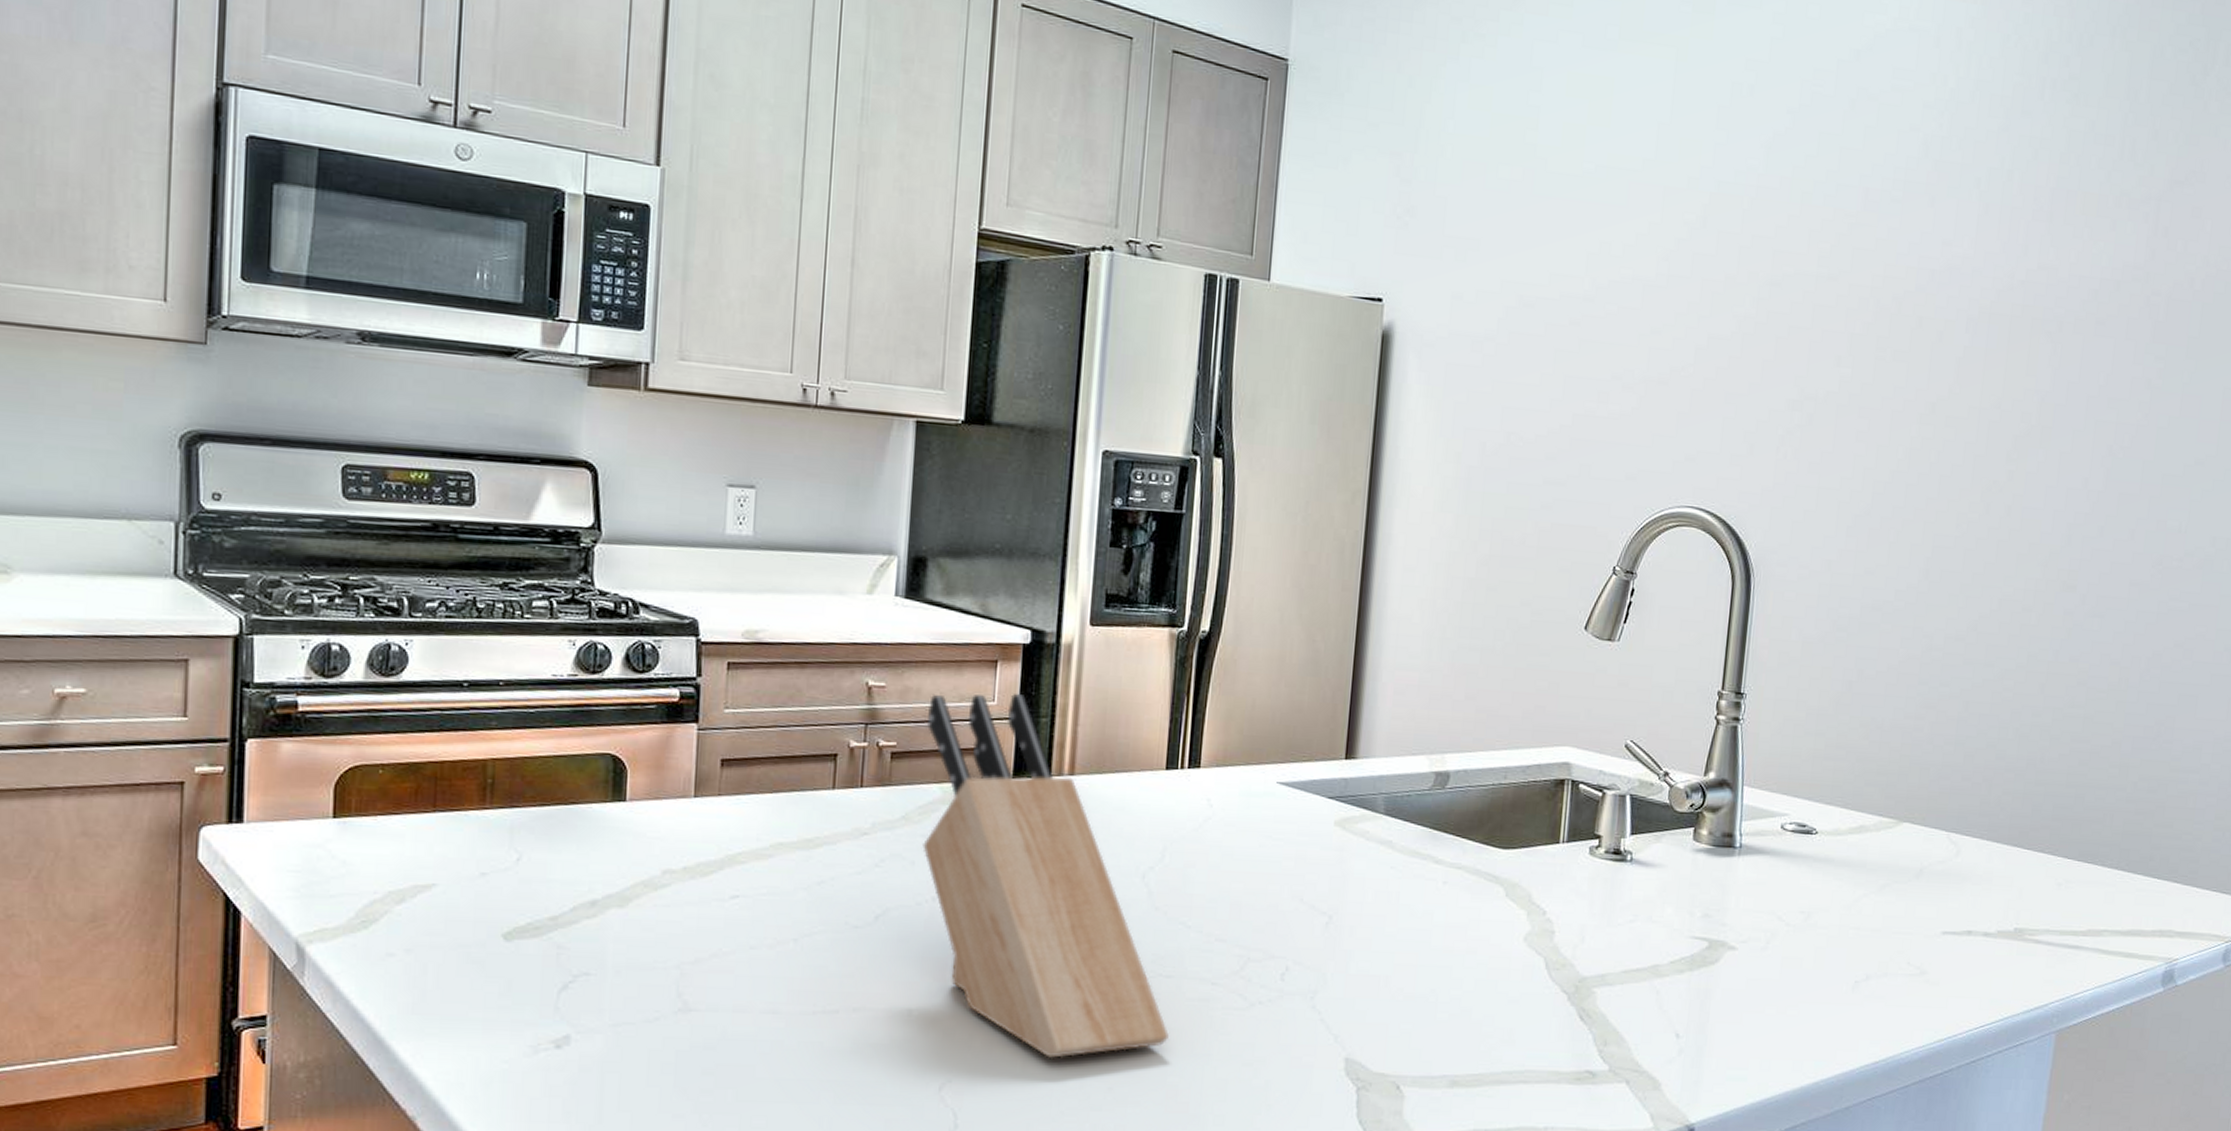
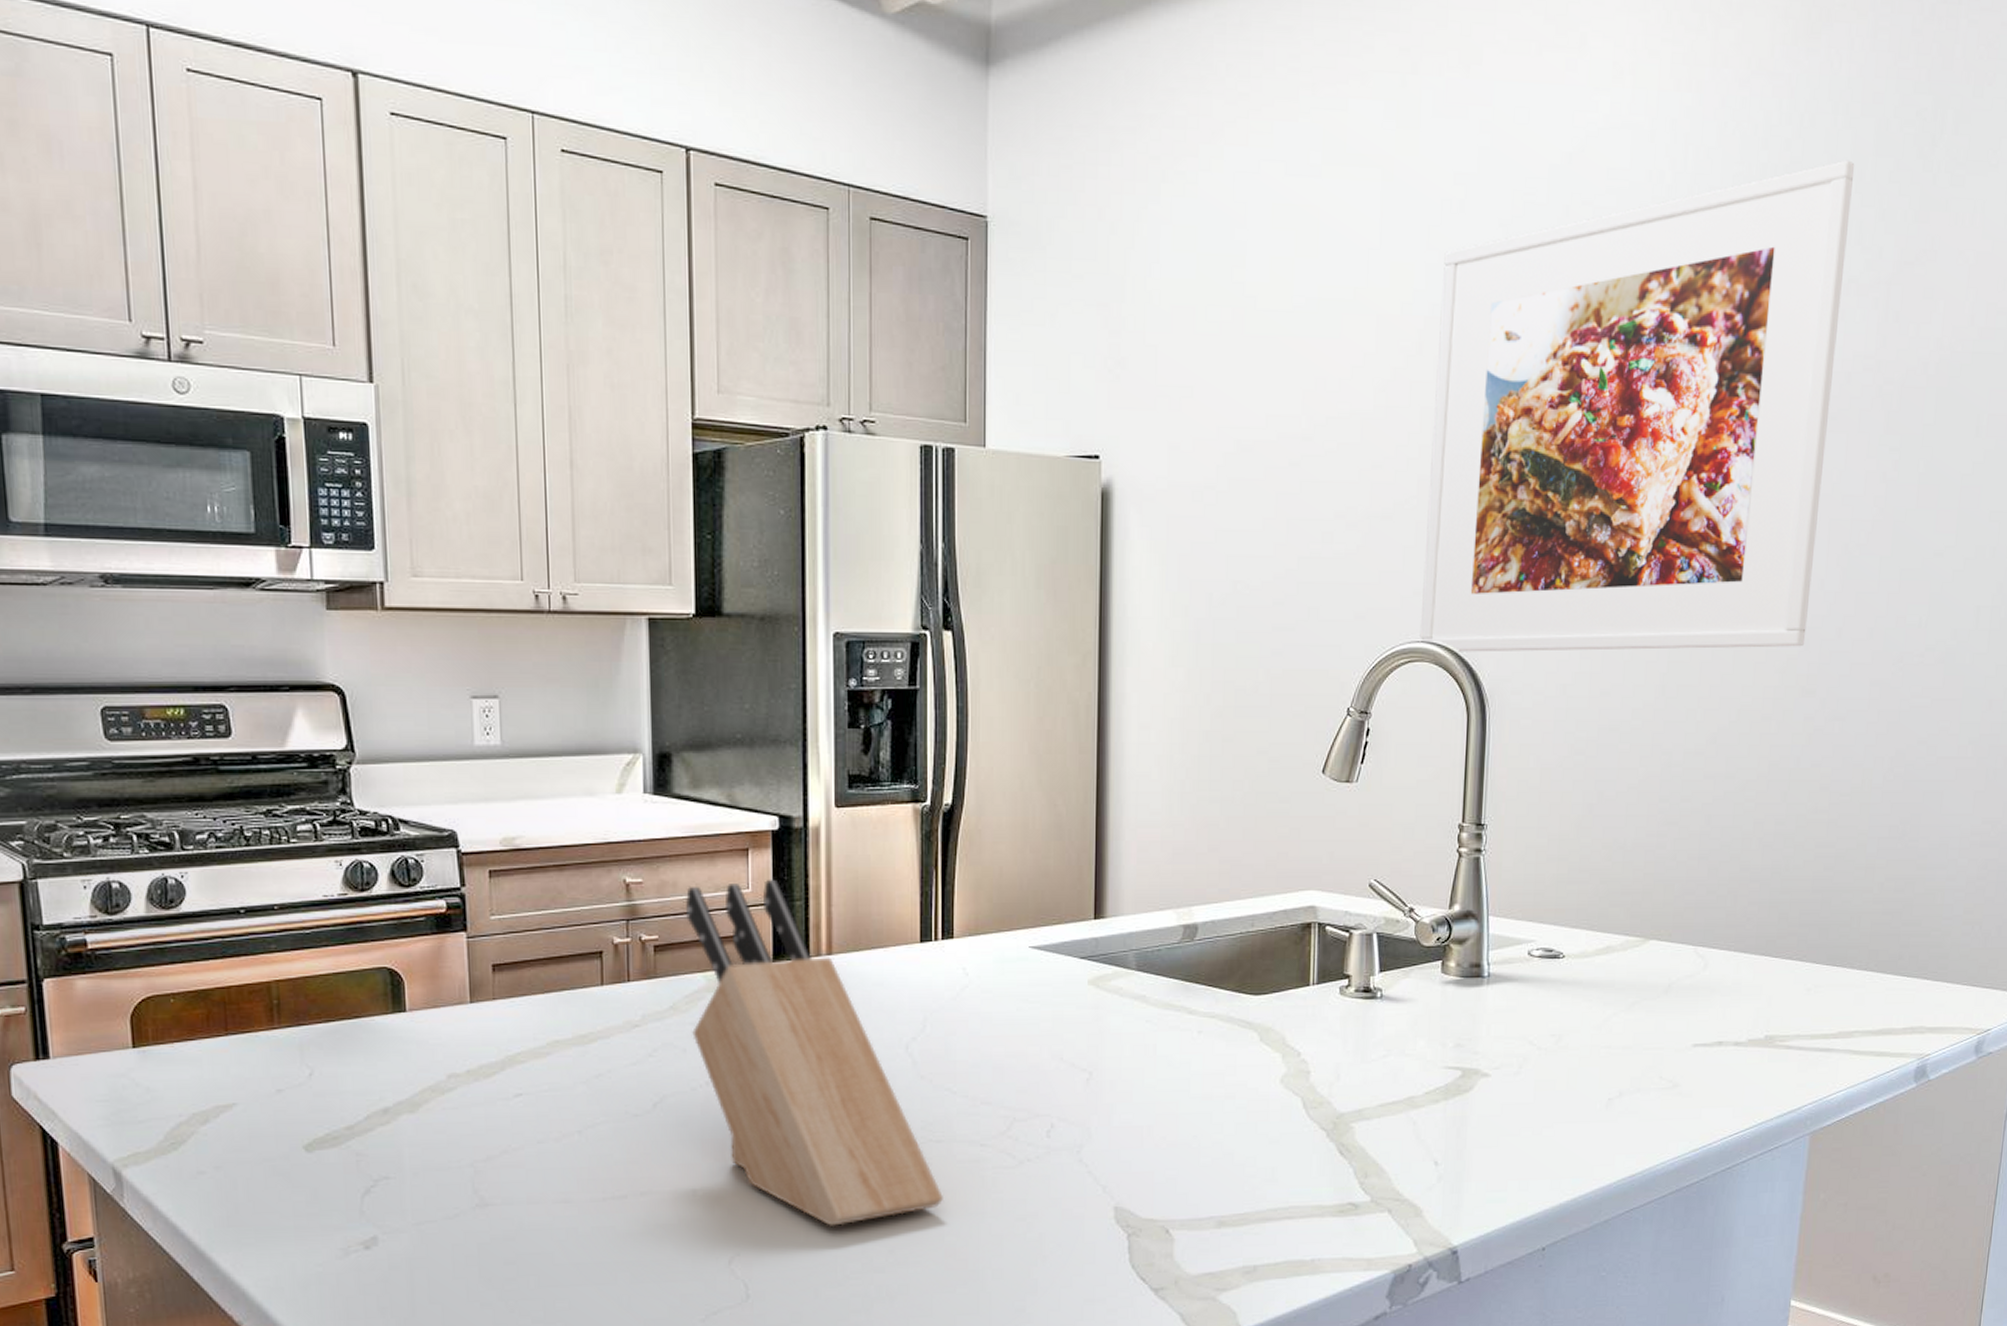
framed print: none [1688,80,2130,542] -> present [1419,160,1855,652]

